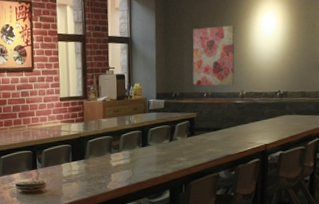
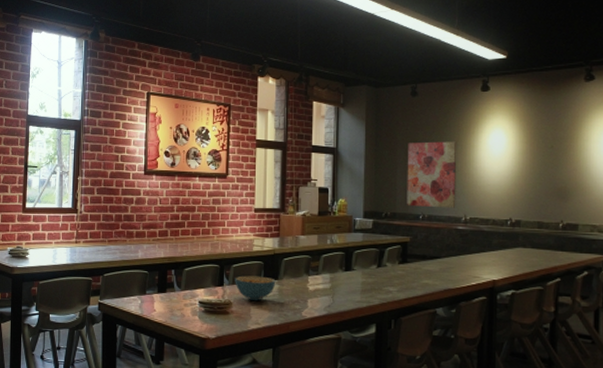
cereal bowl: none [46,157,83,180] -> present [235,275,276,301]

